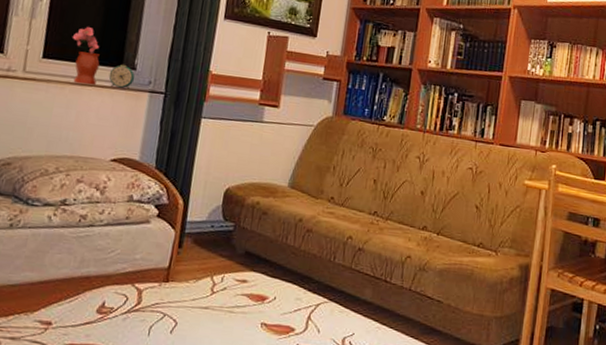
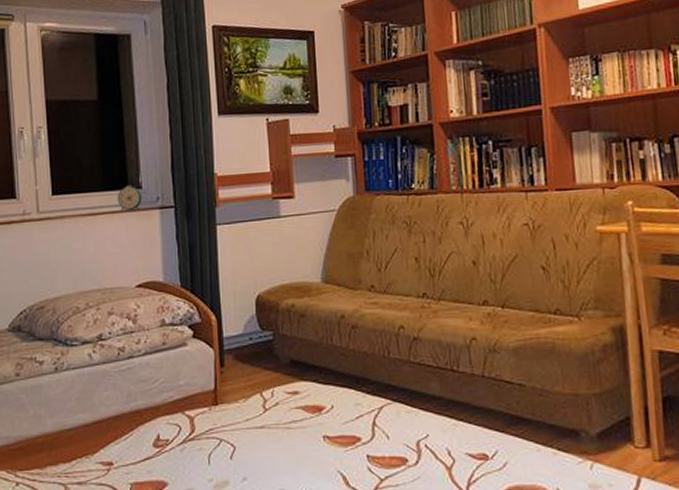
potted flower: present [72,26,100,86] -> none [75,153,106,214]

